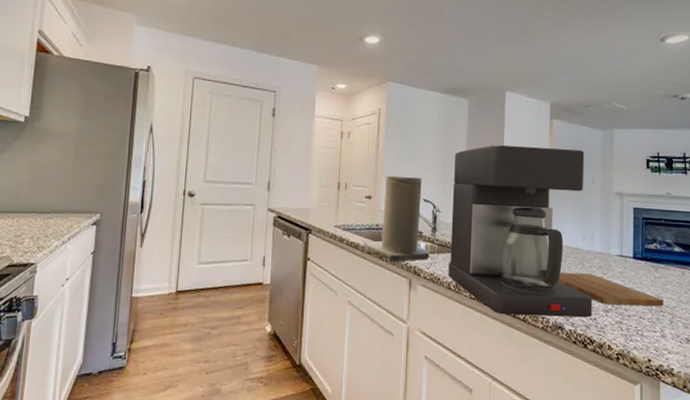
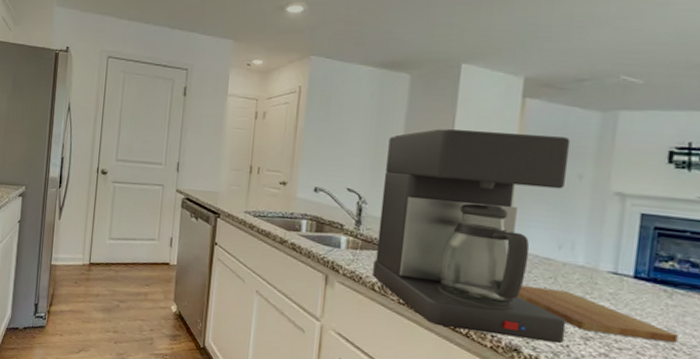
paper towel: present [363,175,430,262] -> none [275,160,352,256]

